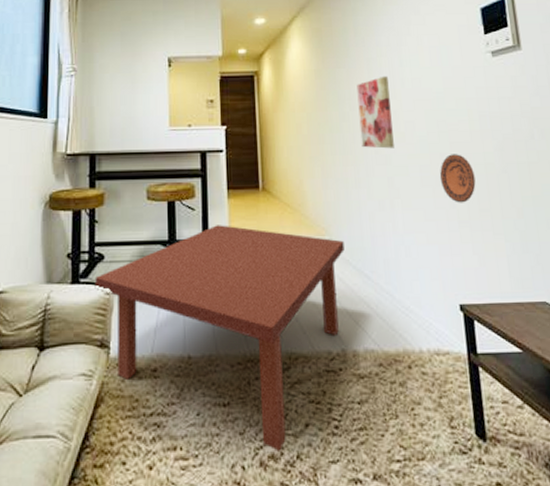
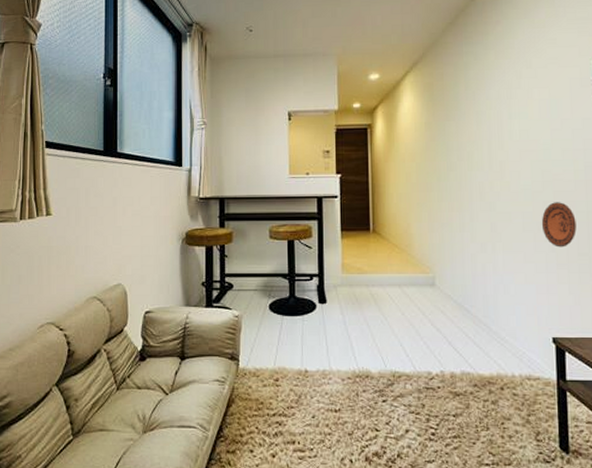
coffee table: present [94,225,345,451] -> none [225,261,447,450]
wall art: present [356,76,394,149] -> none [465,128,499,196]

